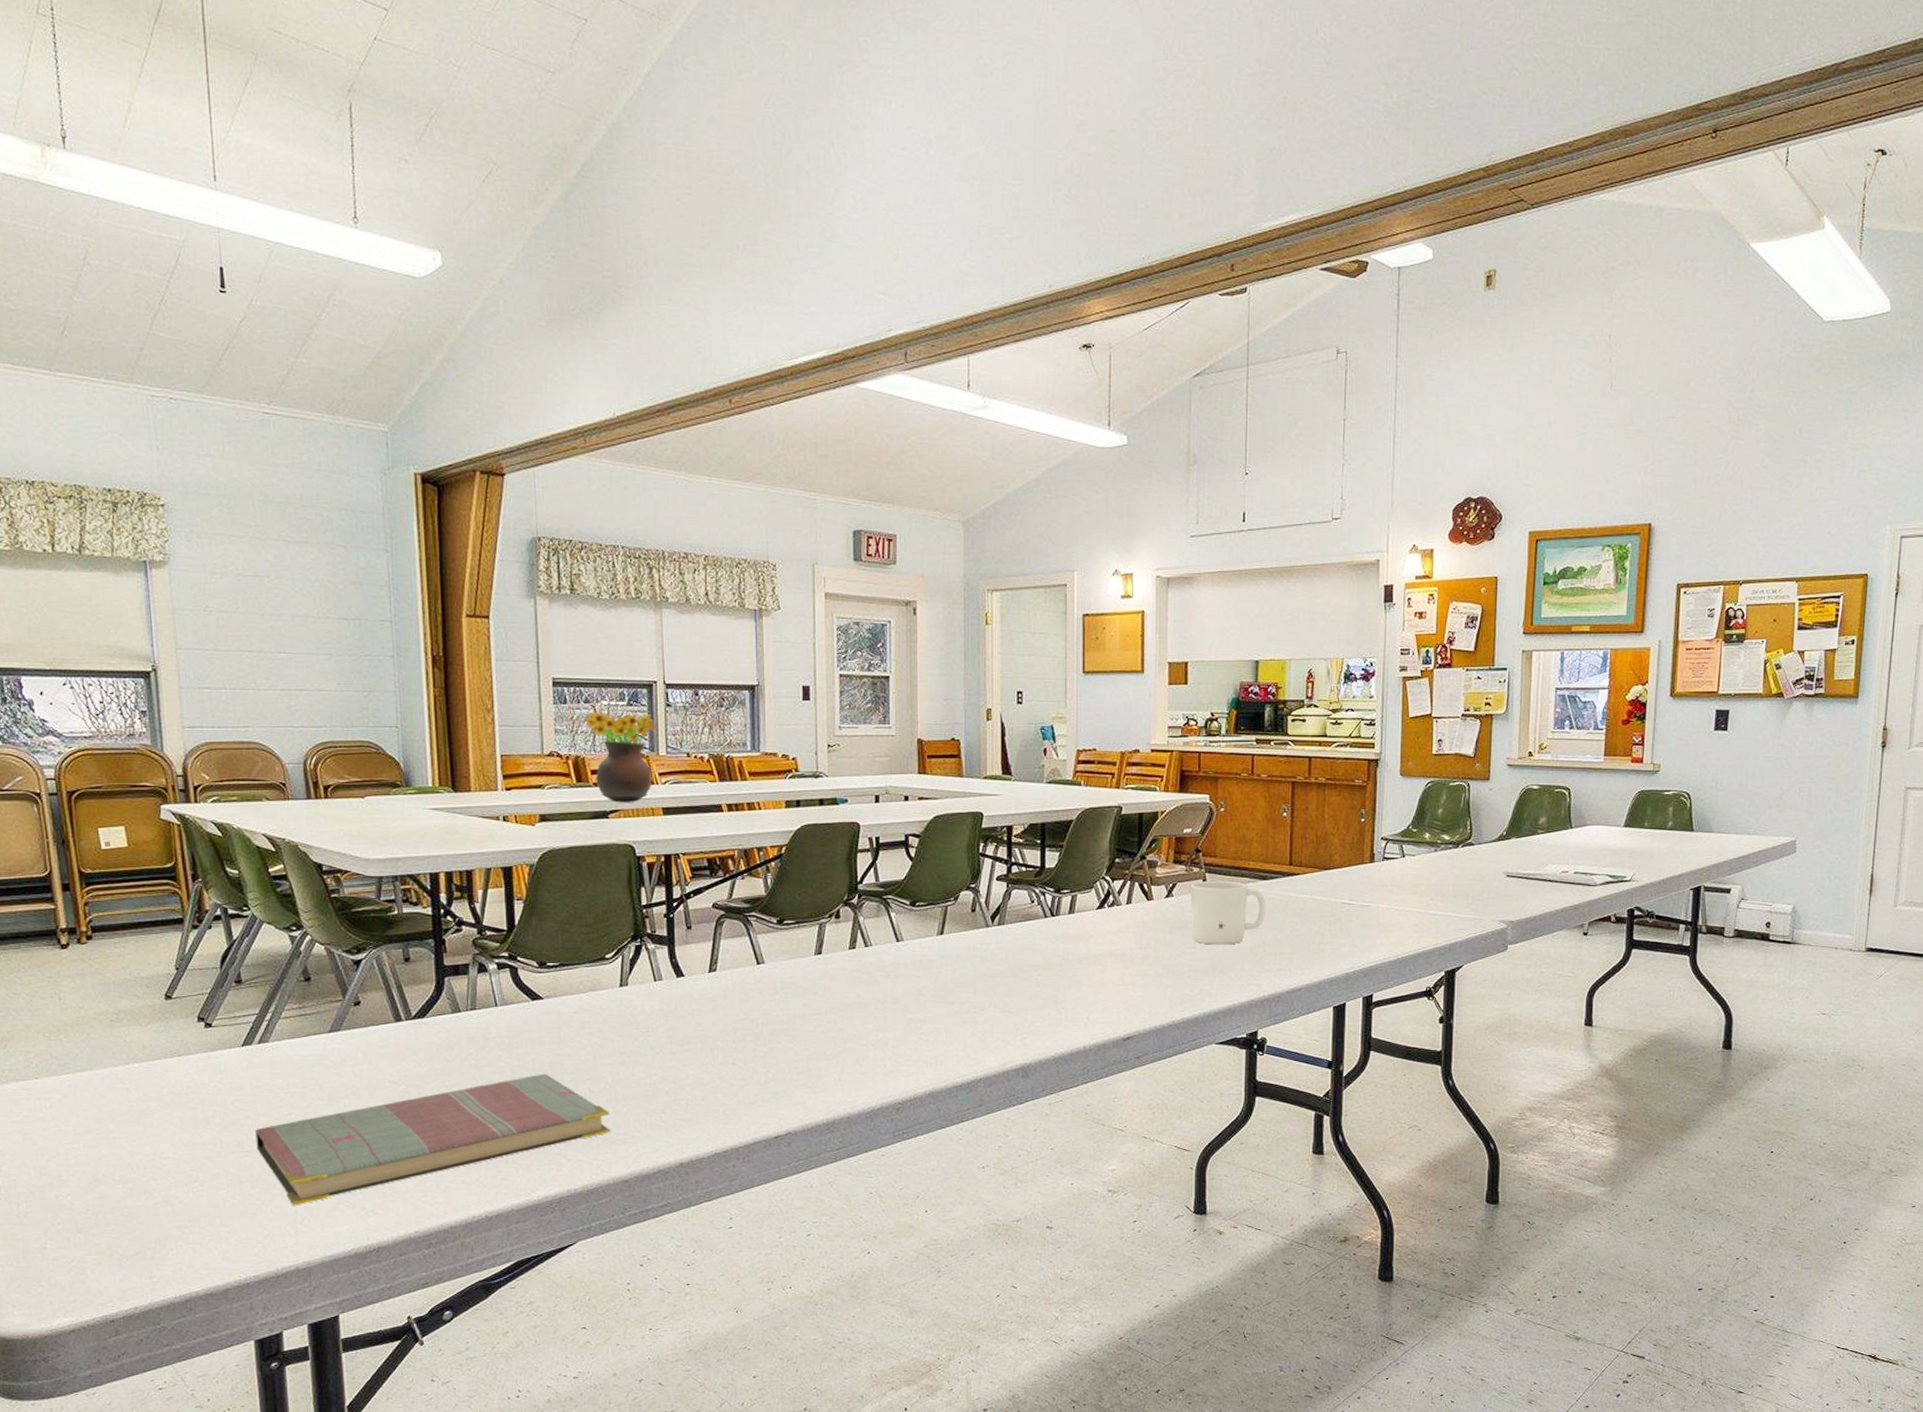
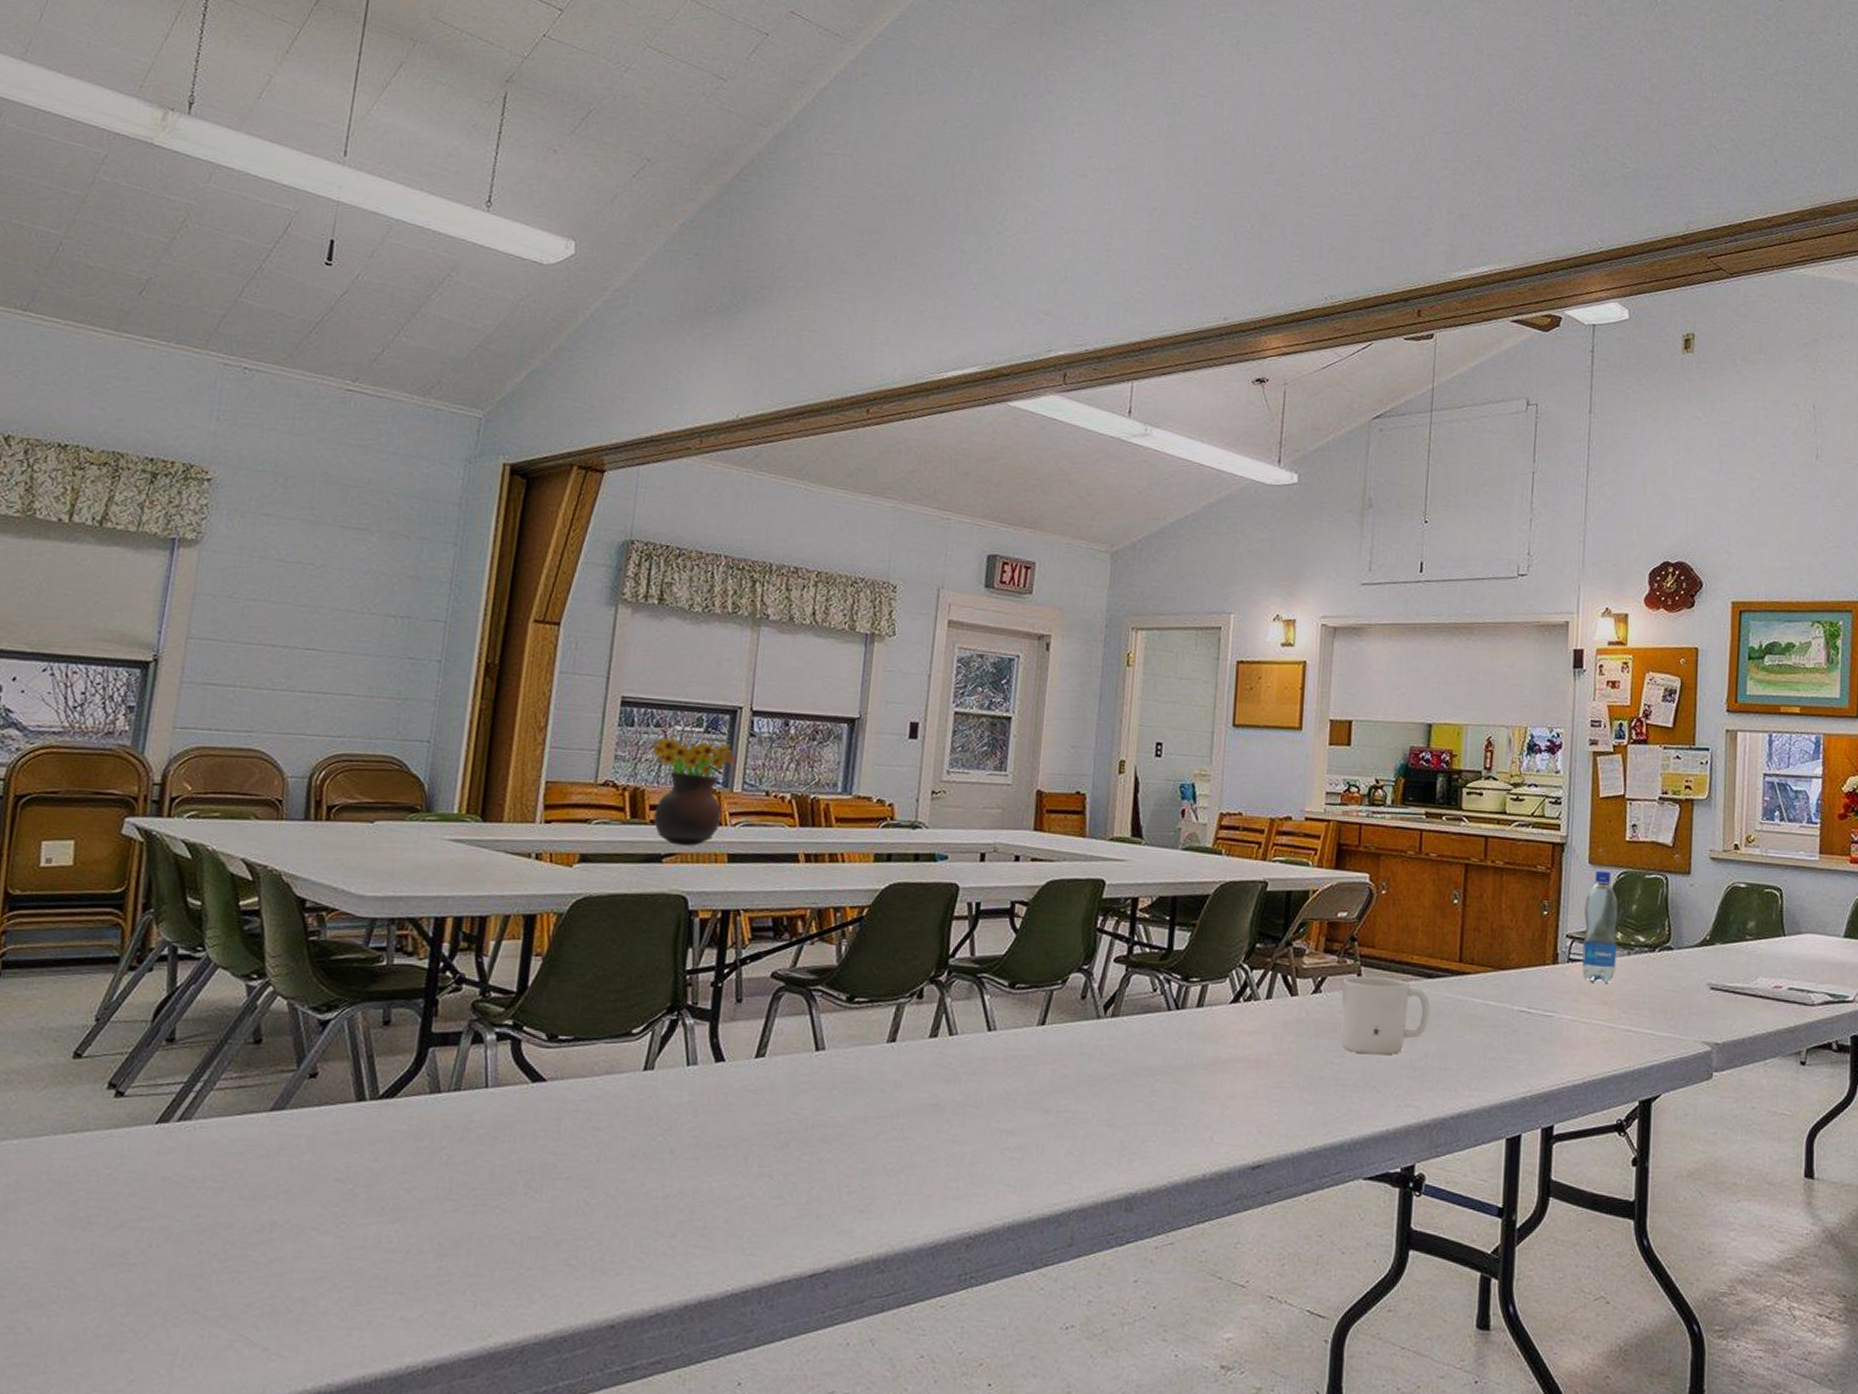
binder: present [255,1073,611,1206] -> none [144,1177,606,1341]
bottle: none [1395,781,1427,877] -> present [1582,870,1619,984]

